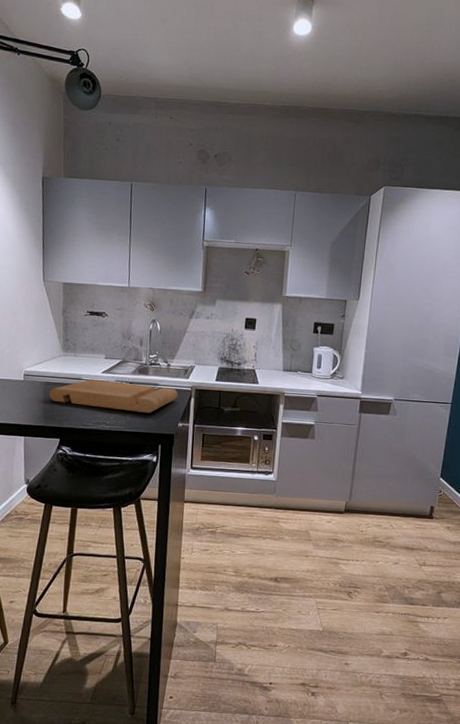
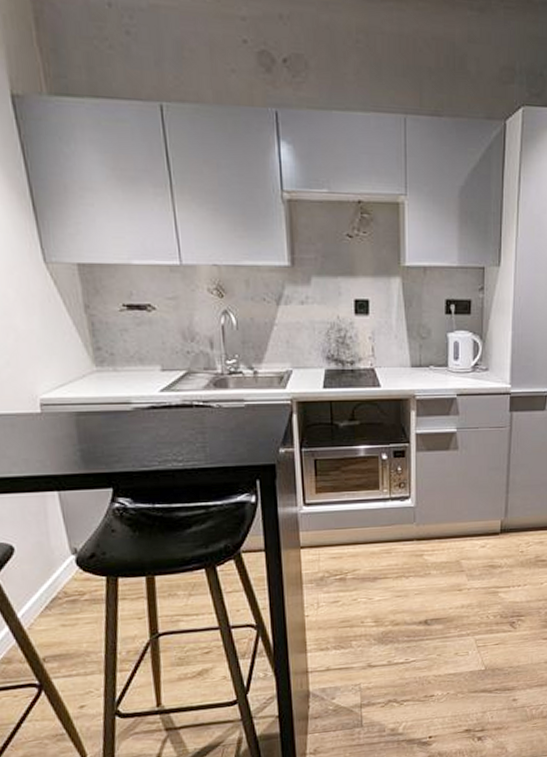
cutting board: present [49,378,178,413] -> none [84,401,274,441]

